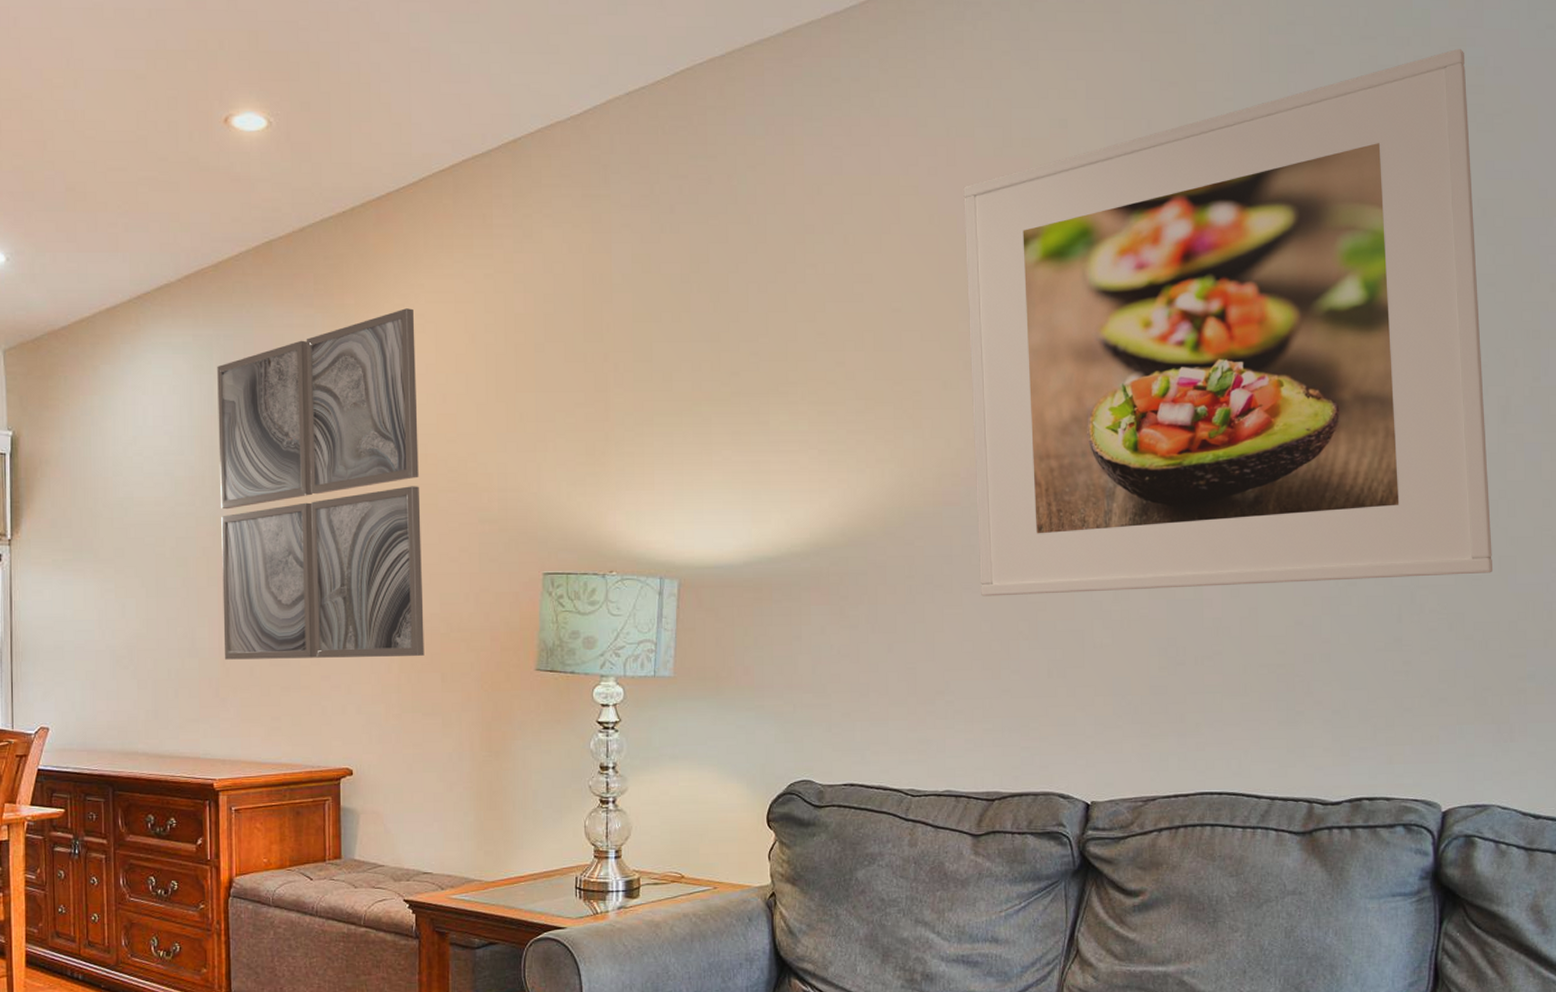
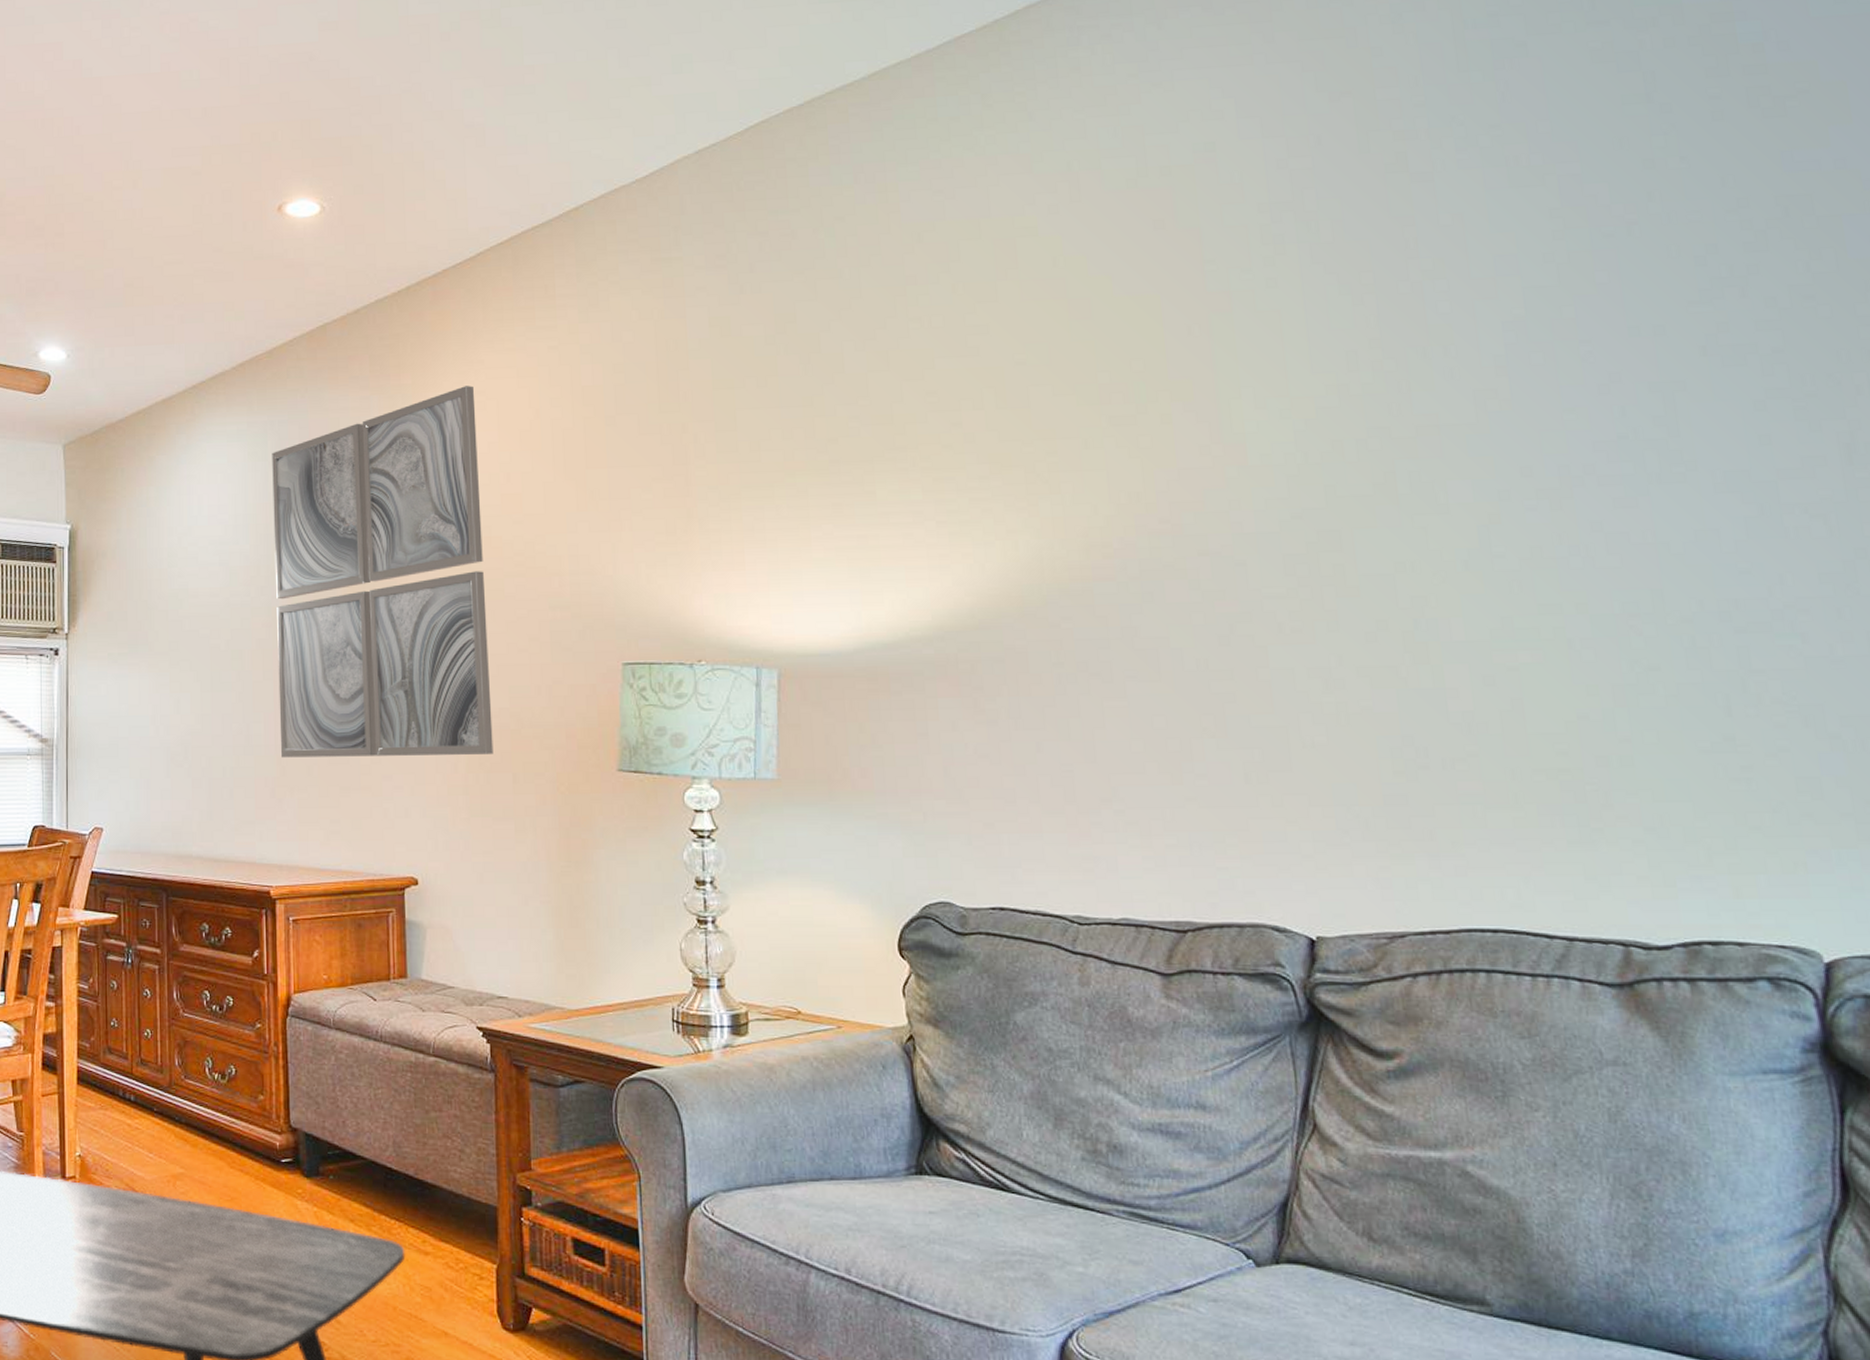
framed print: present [963,48,1493,597] -> none [1092,24,1860,687]

